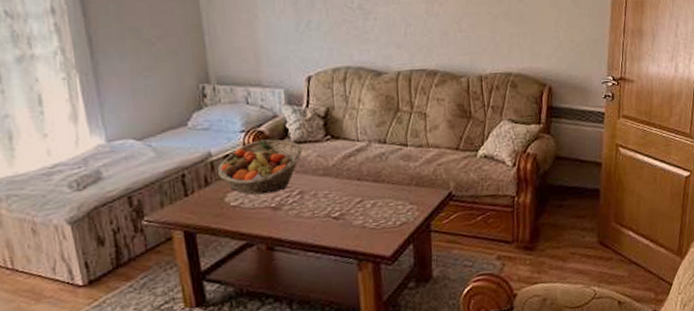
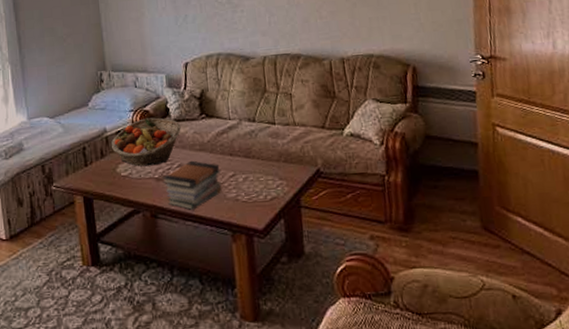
book stack: none [280,186,348,240] -> present [163,160,222,210]

